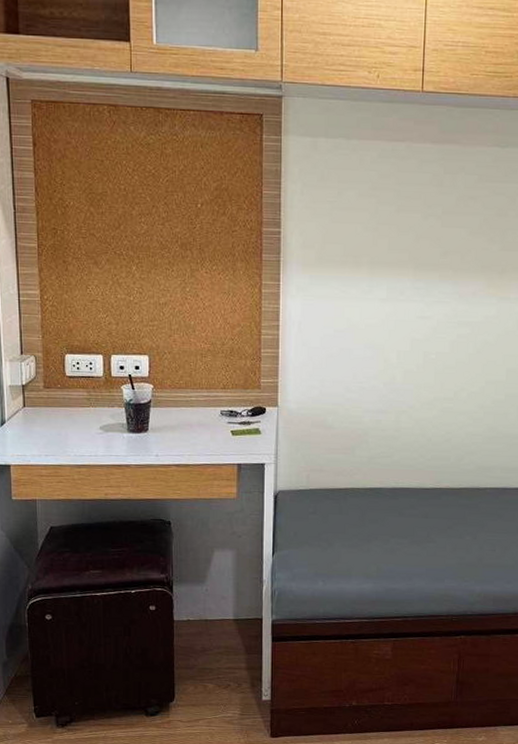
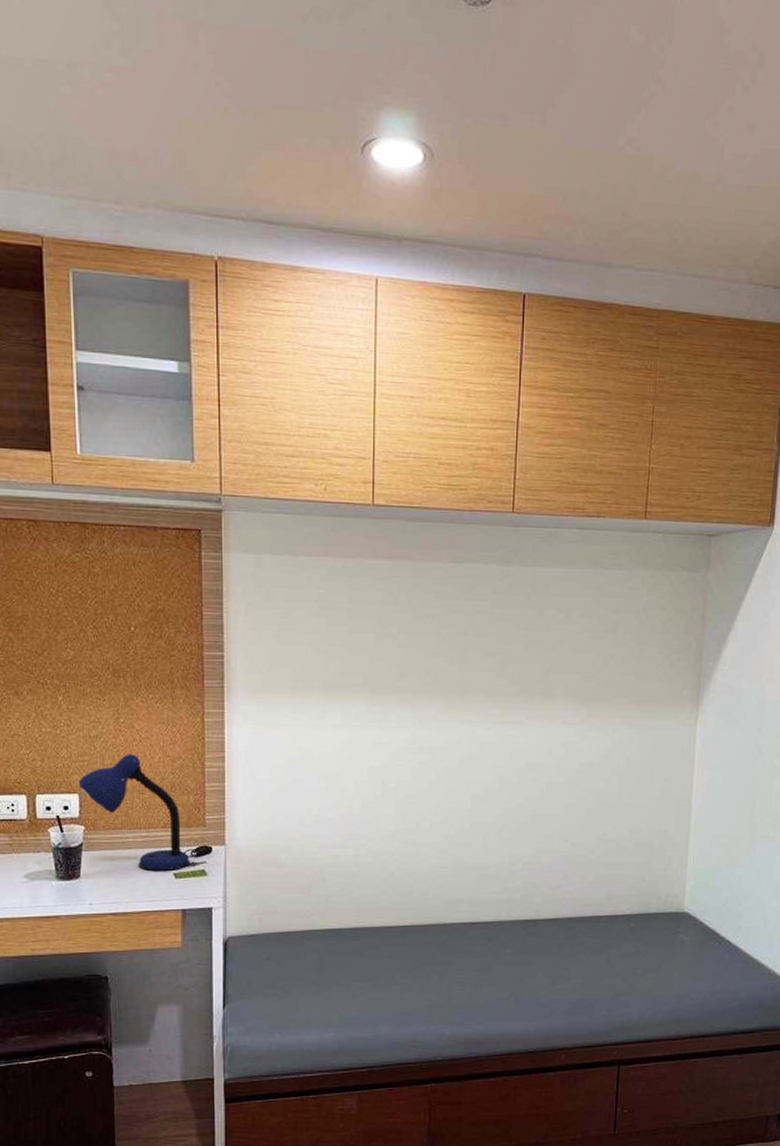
desk lamp: none [148,320,246,429] -> present [78,754,190,872]

